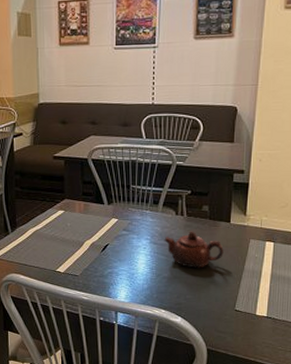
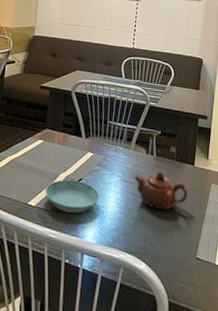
saucer: none [72,246,129,276] -> present [45,179,100,213]

